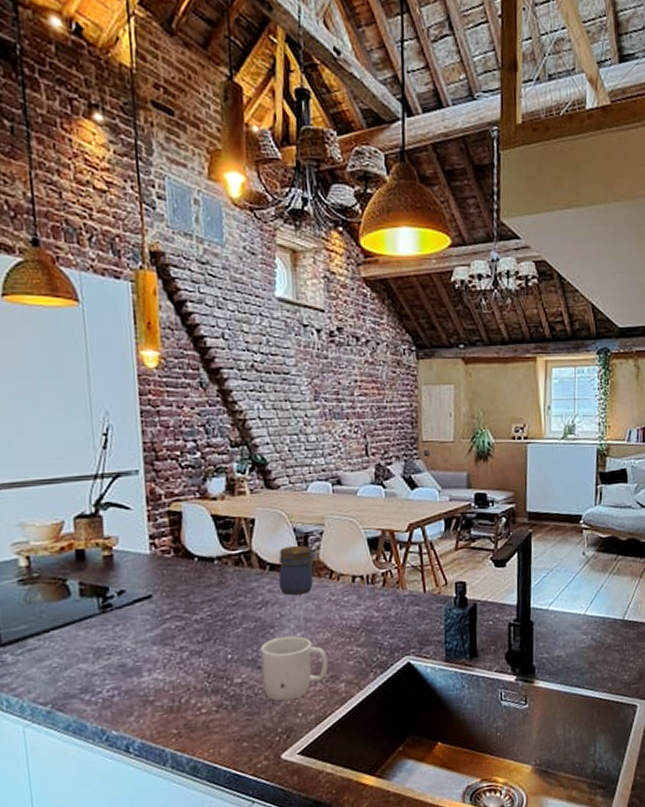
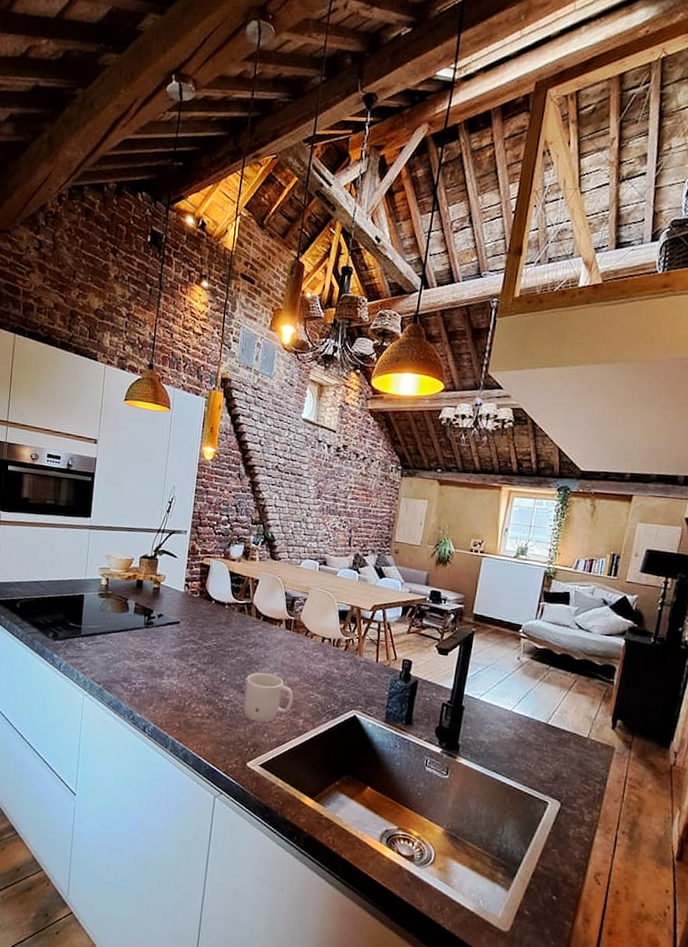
jar: present [278,545,317,595] -> none [267,605,299,644]

